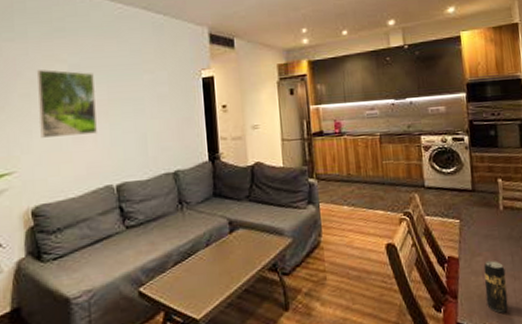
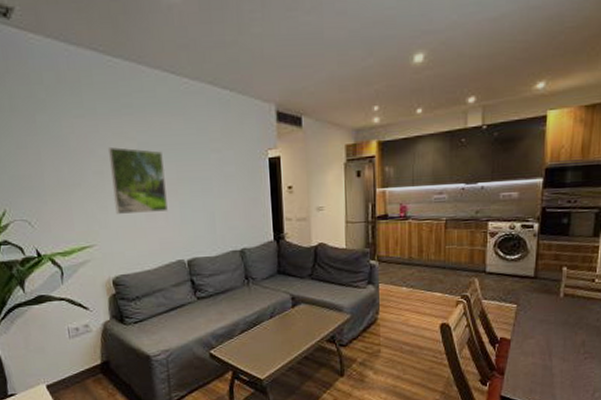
beverage can: present [483,260,509,313] -> none [532,343,556,390]

